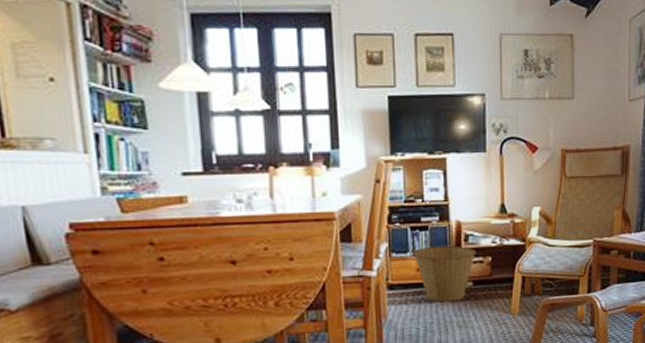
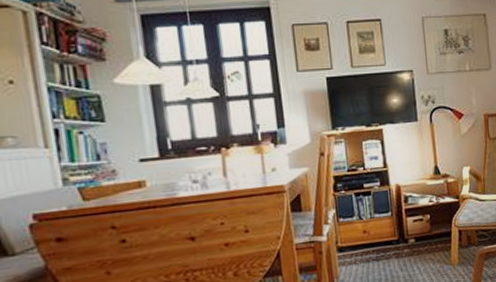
basket: present [413,245,477,302] -> none [358,207,417,260]

